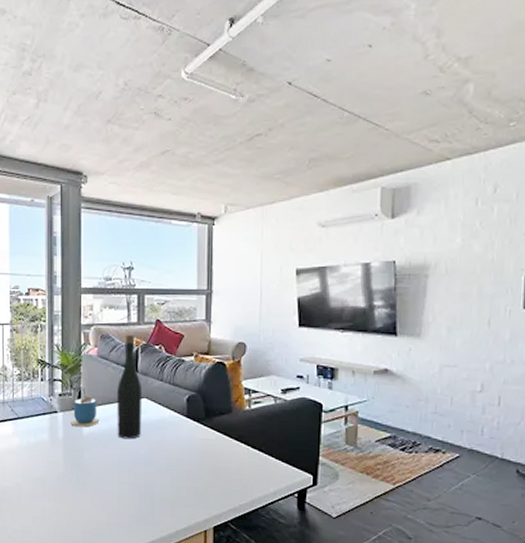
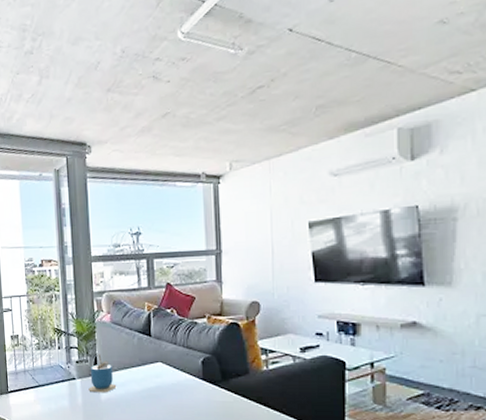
bottle: present [117,334,143,440] -> none [132,299,158,404]

